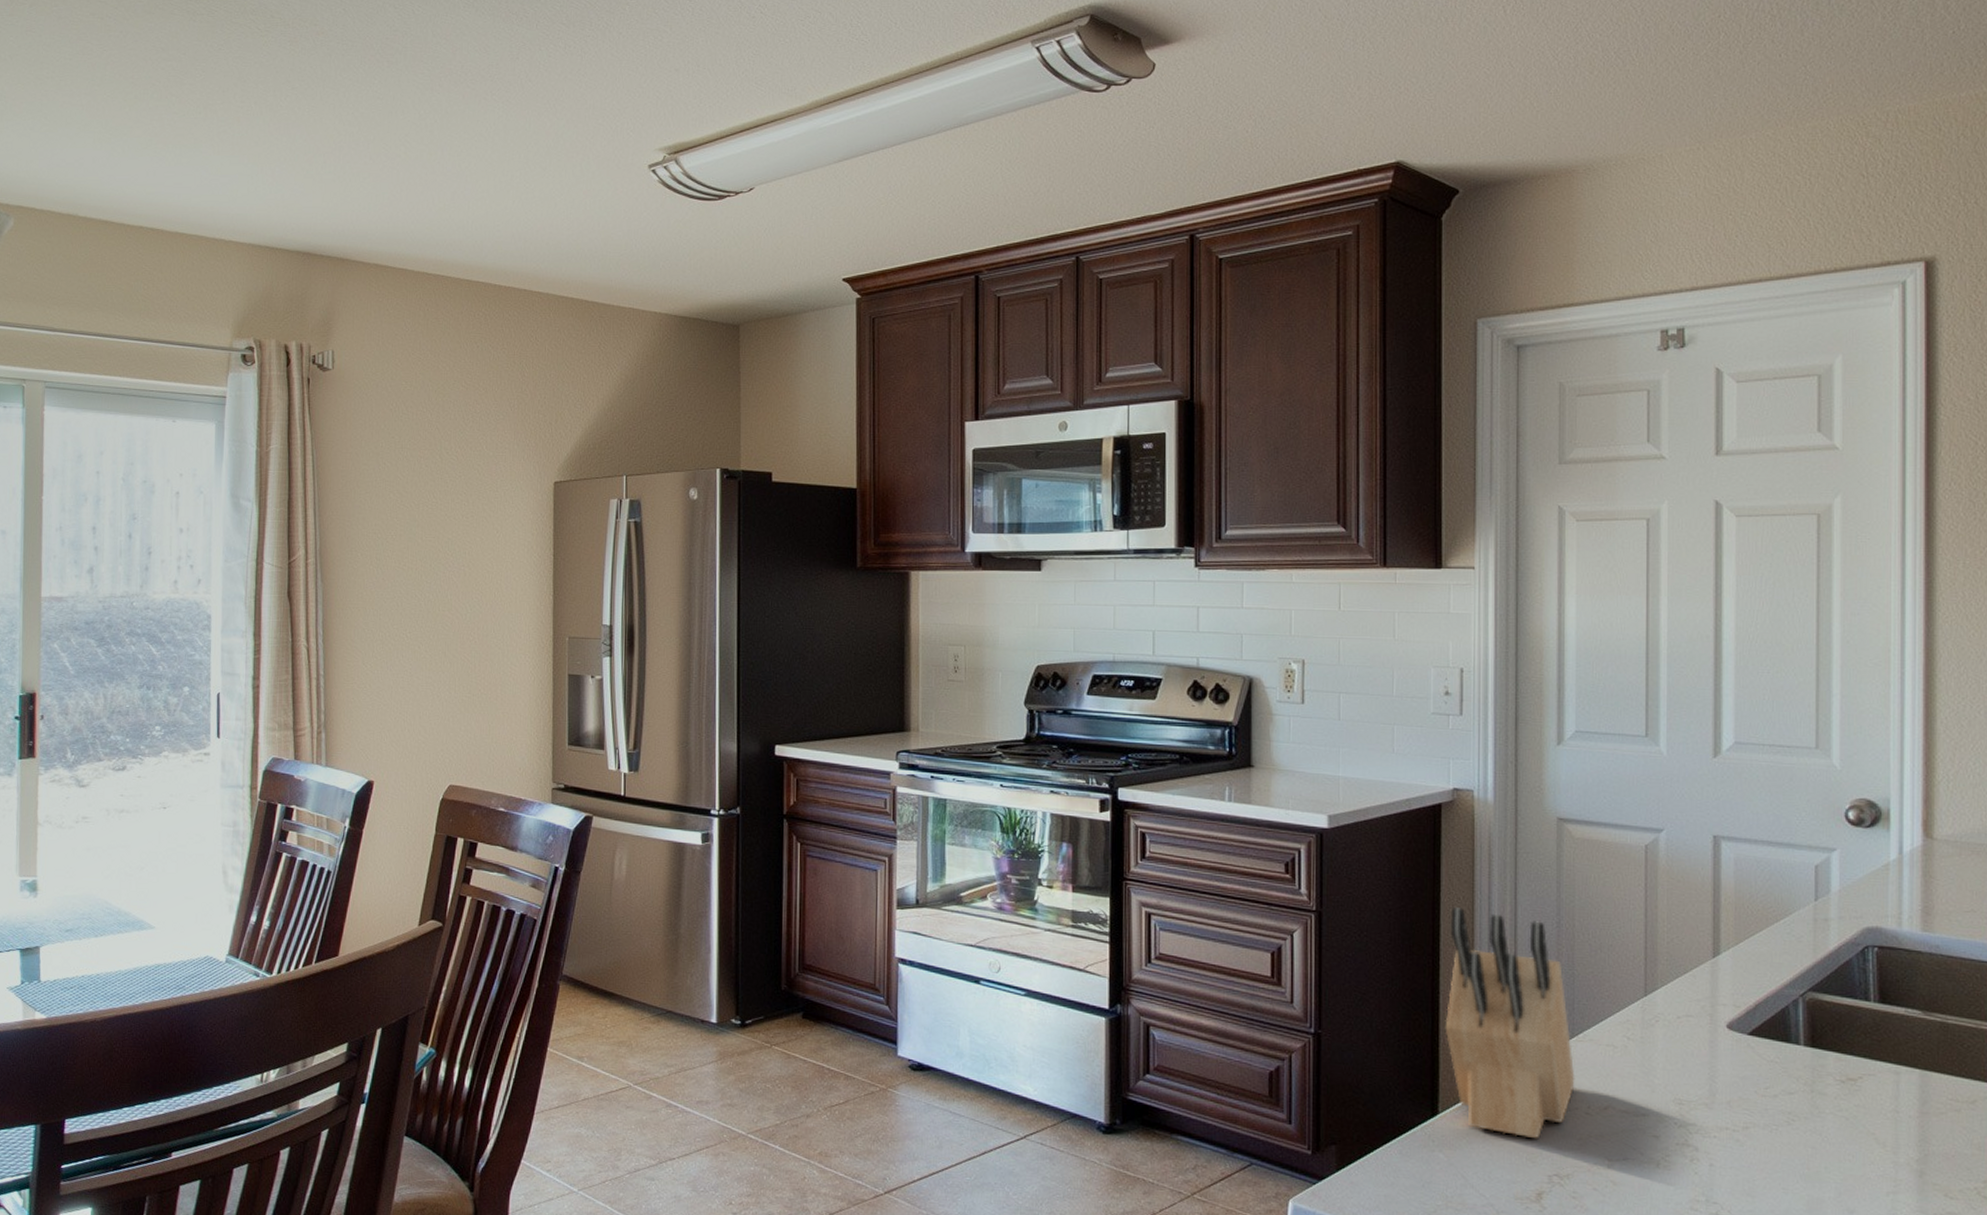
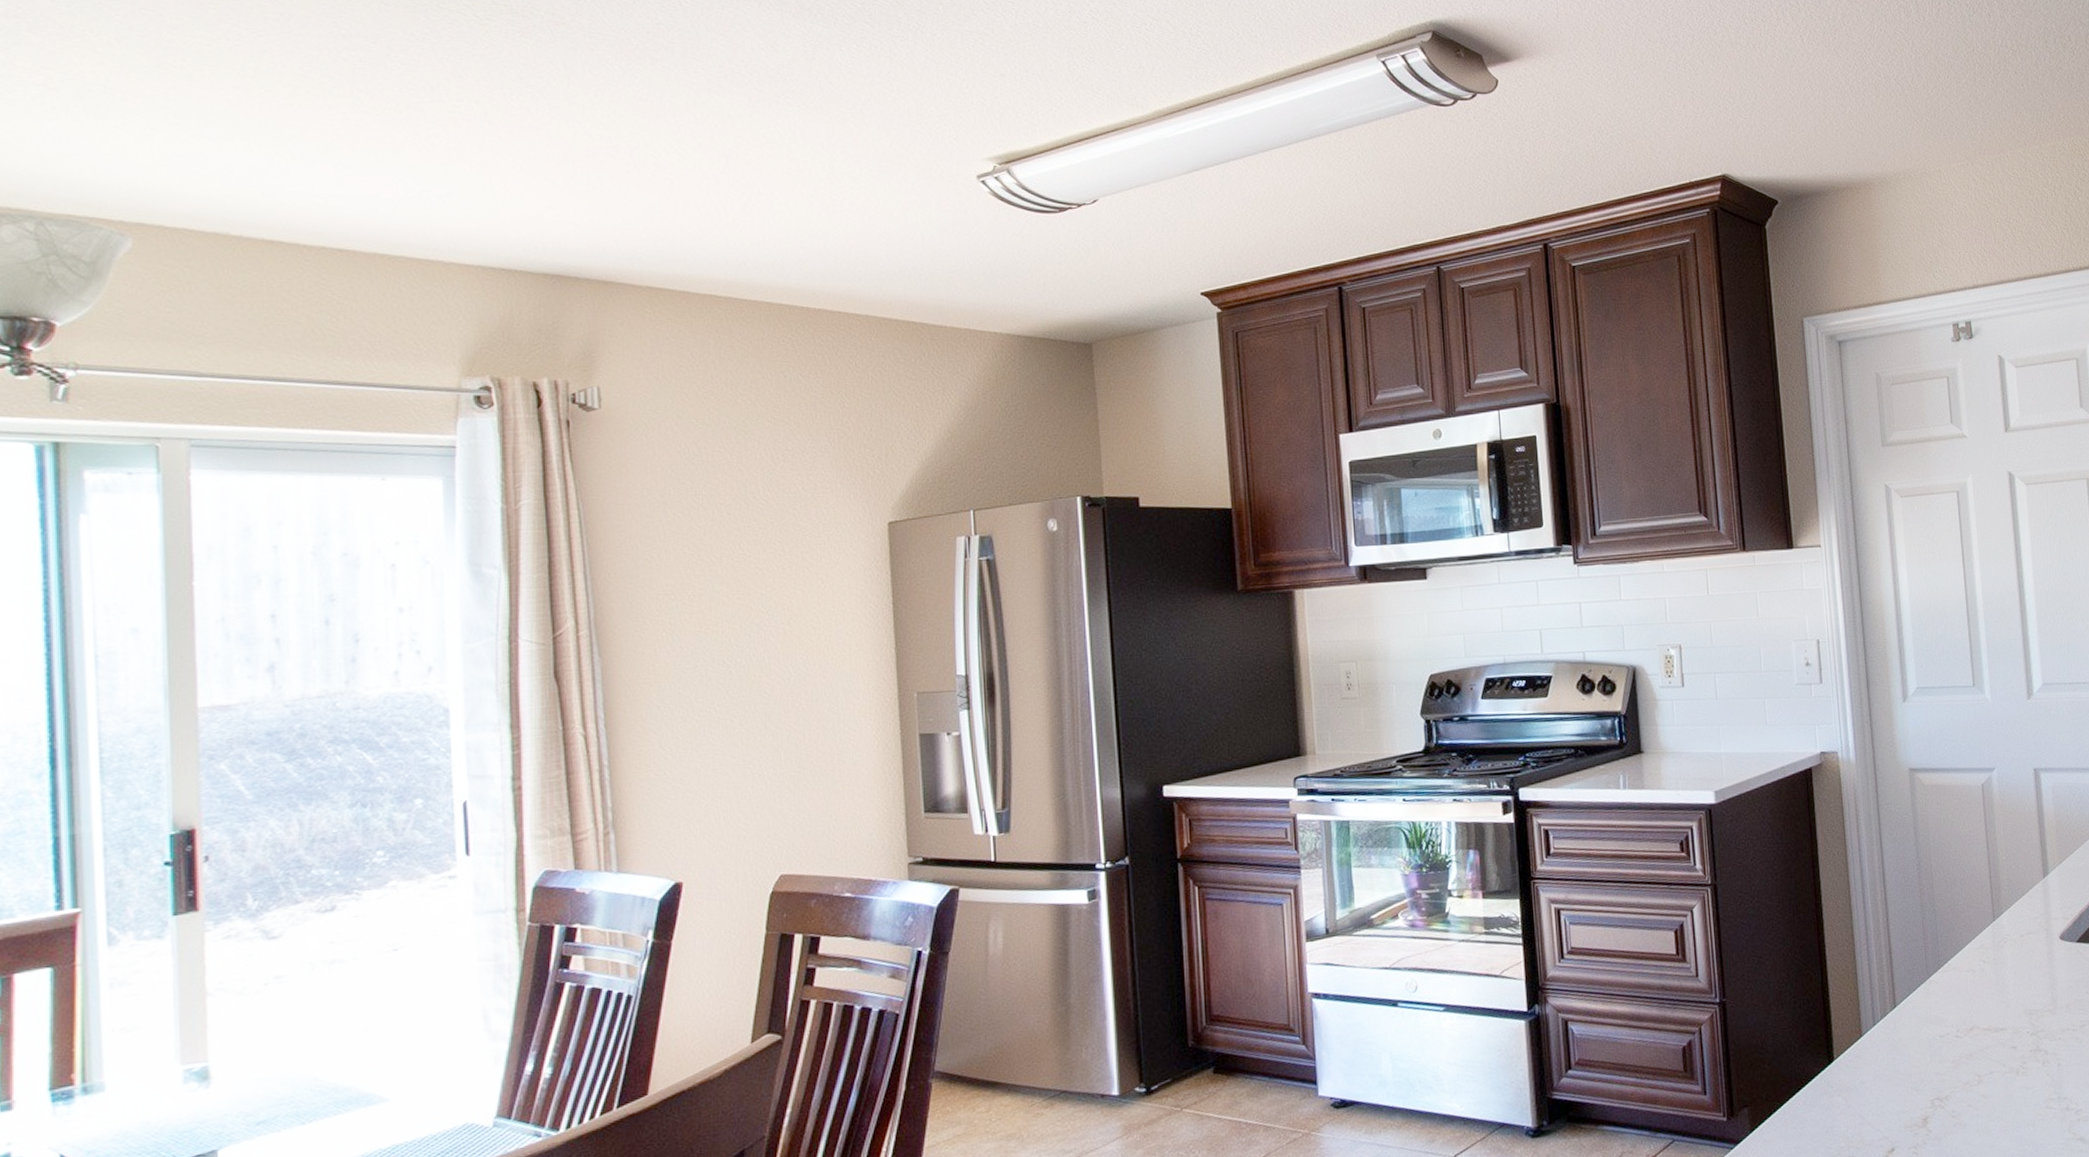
knife block: present [1445,907,1575,1139] -> none [1828,863,1945,1069]

